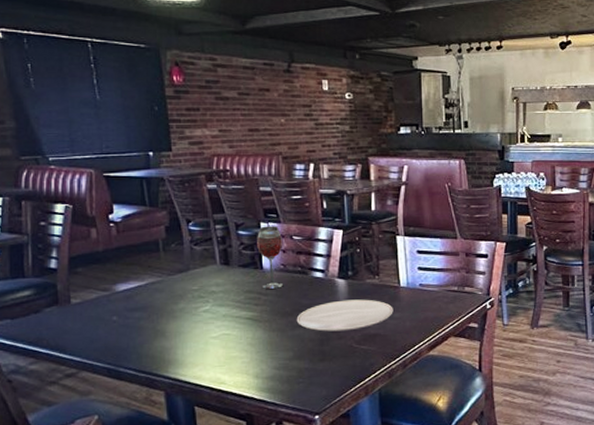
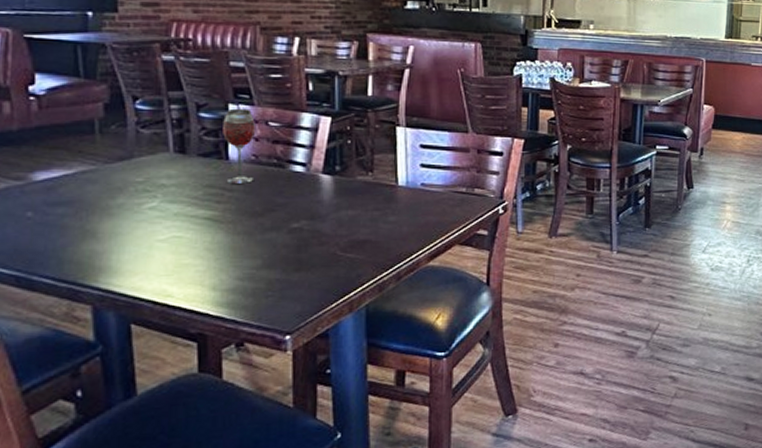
plate: present [296,299,393,332] -> none [268,199,388,236]

